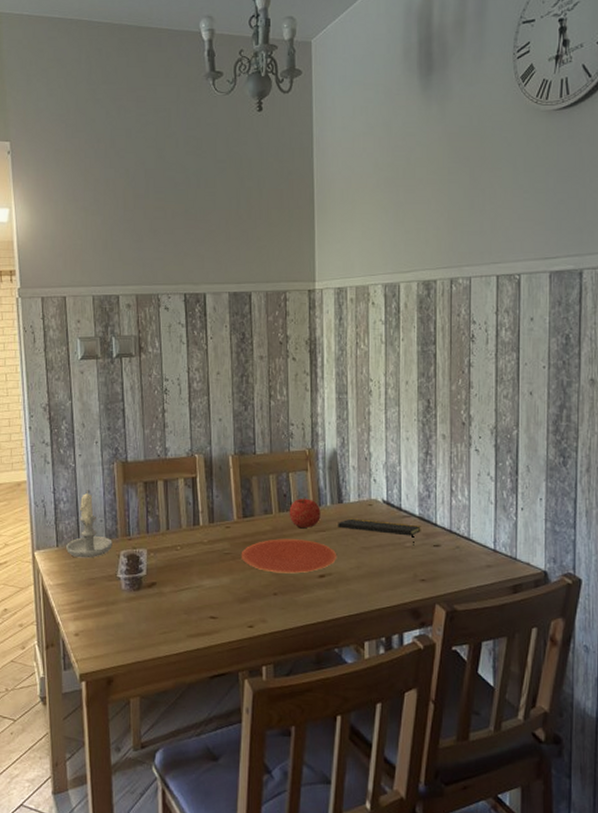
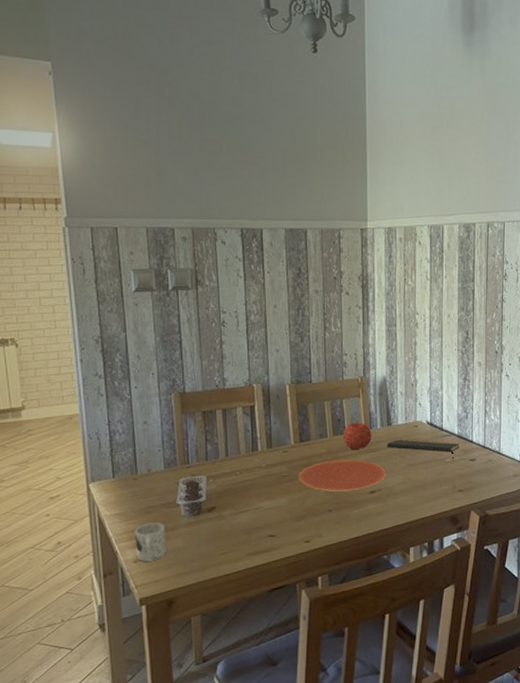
candle: present [66,491,112,558] -> none [123,422,171,488]
mug: none [76,595,107,637] -> present [135,522,167,563]

